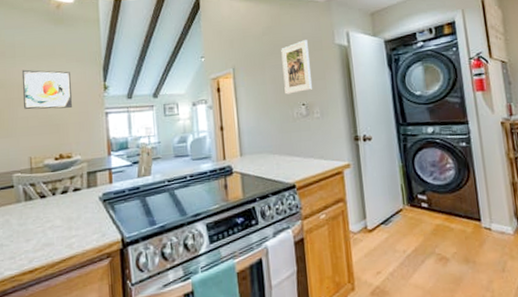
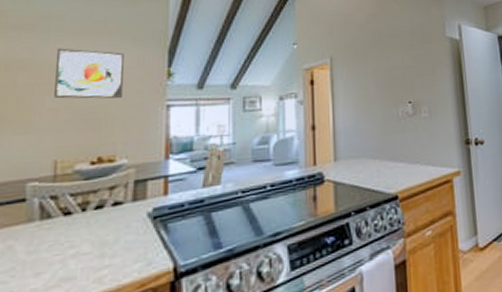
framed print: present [281,40,312,95] -> none [386,31,420,90]

